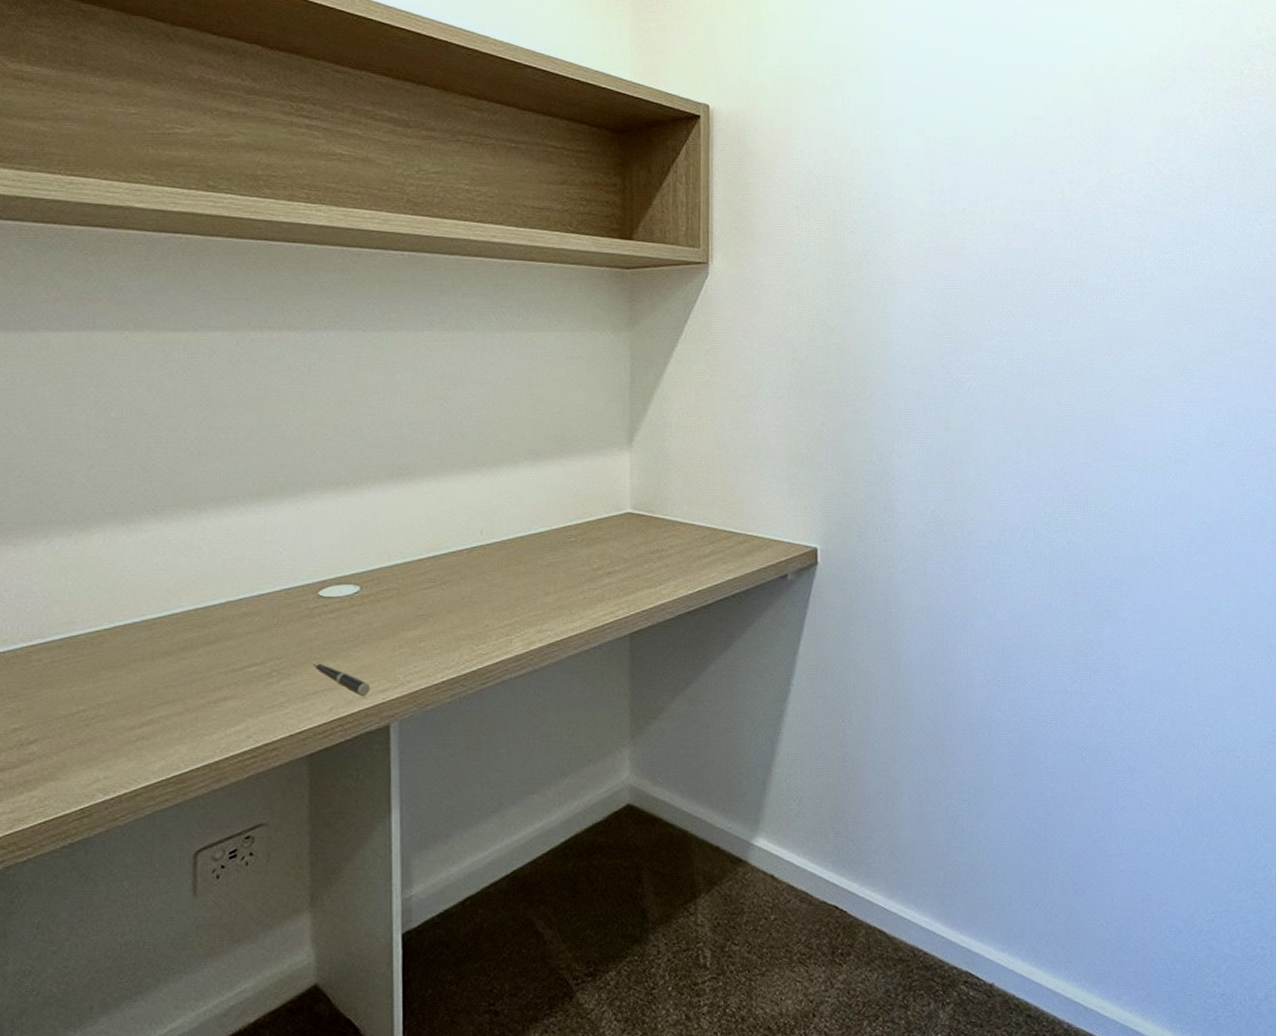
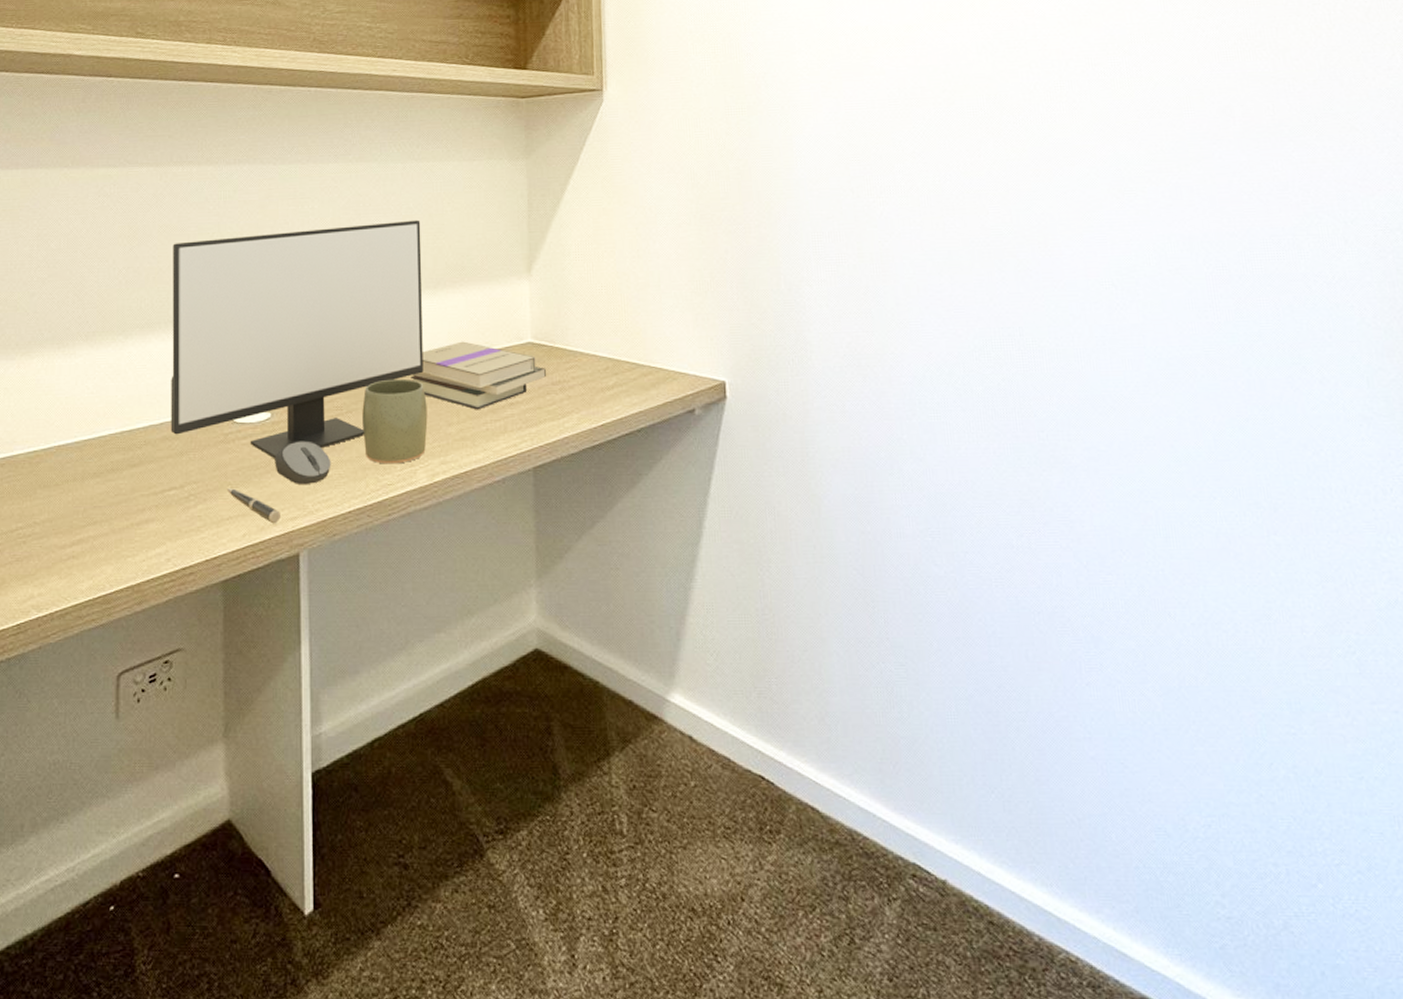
computer monitor: none [250,390,521,633] -> present [170,220,424,459]
computer mouse: none [364,613,424,657] -> present [275,440,331,484]
mug: none [457,550,524,634] -> present [362,378,428,464]
books: none [507,512,644,580] -> present [410,341,546,410]

